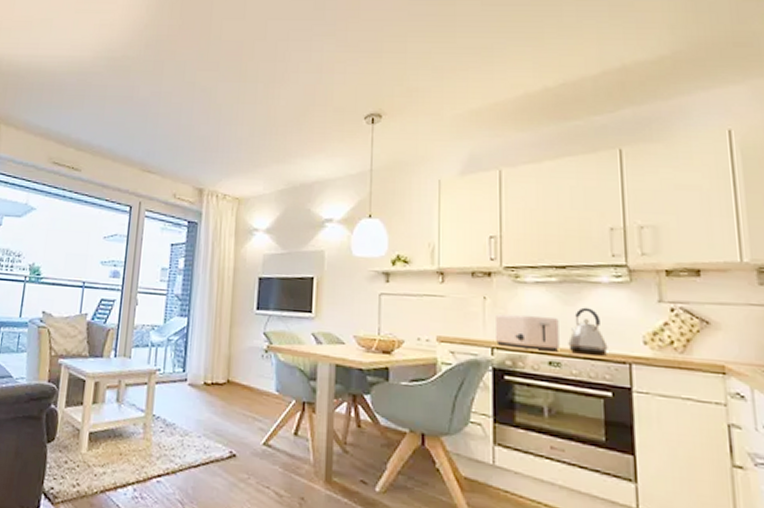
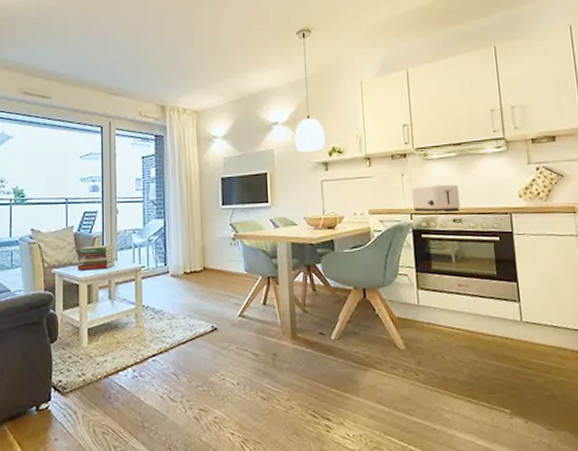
books: none [86,338,128,367] -> present [77,245,115,271]
kettle: present [568,307,608,356] -> none [466,174,495,211]

